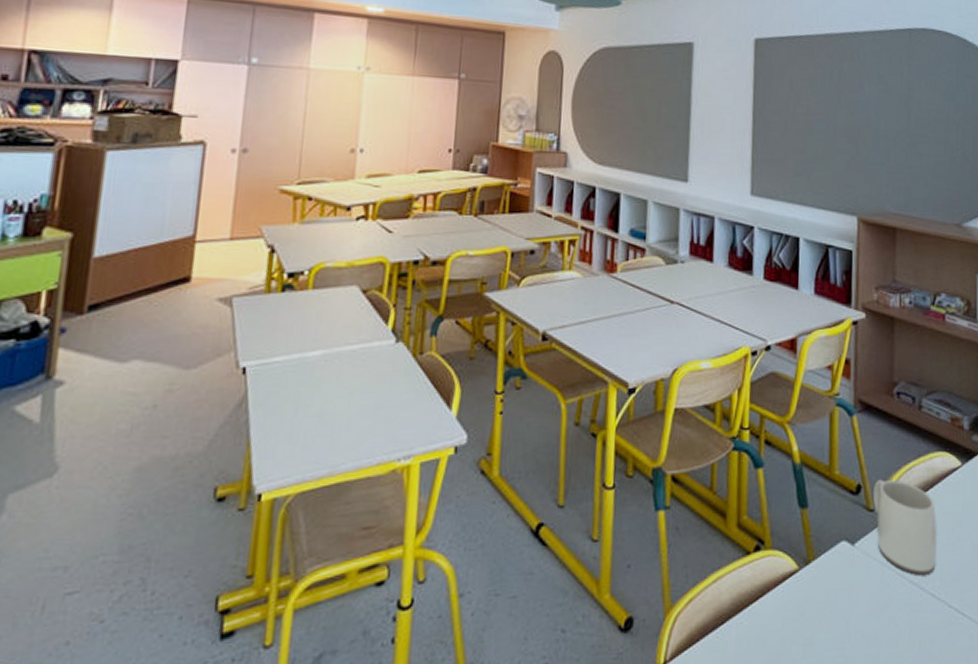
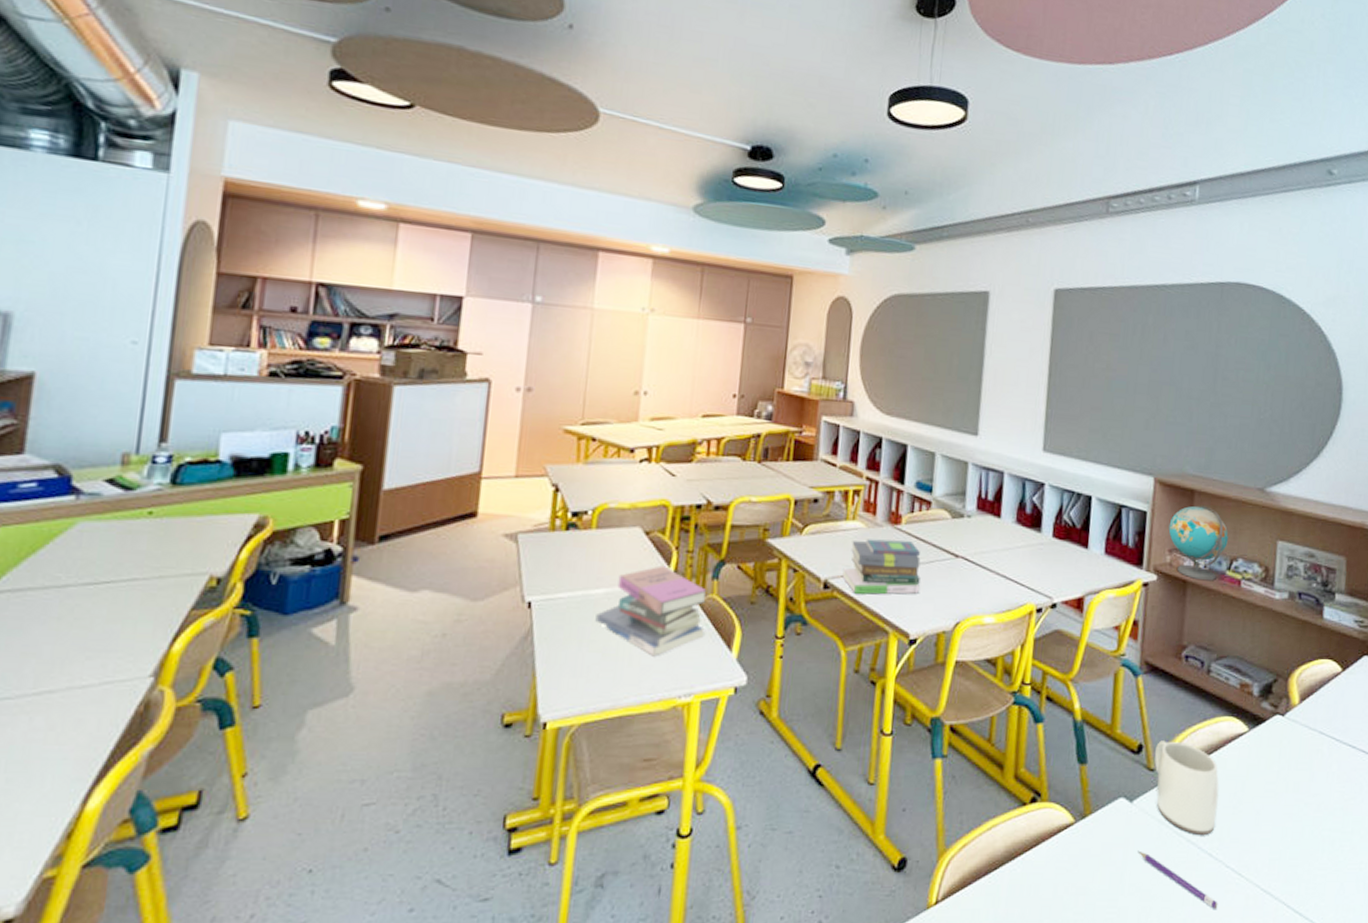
books: none [312,324,426,419] -> present [595,565,707,657]
books: none [560,288,637,345] -> present [842,539,921,595]
pencil: none [862,595,944,652] -> present [1138,850,1218,909]
globe: none [874,243,931,317] -> present [1168,506,1229,581]

